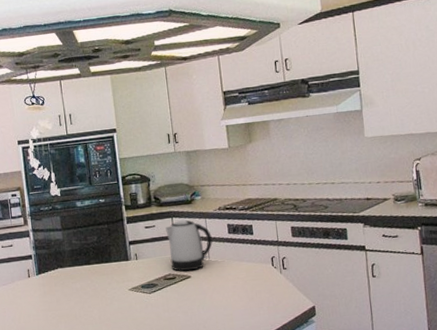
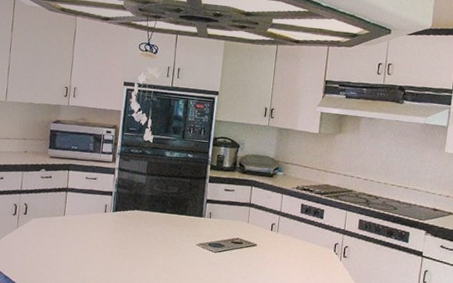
kettle: present [165,220,212,272] -> none [240,190,285,240]

